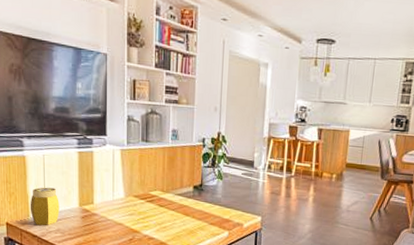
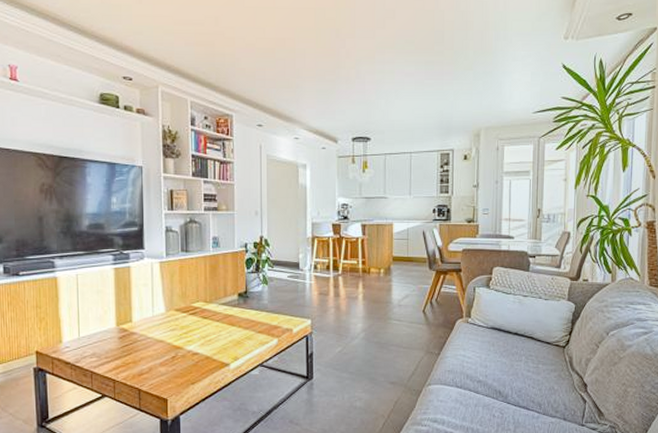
jar: present [30,187,60,226] -> none [62,308,95,351]

